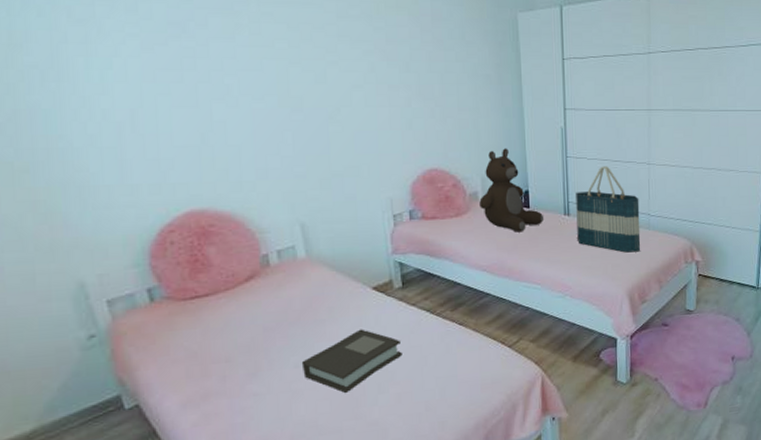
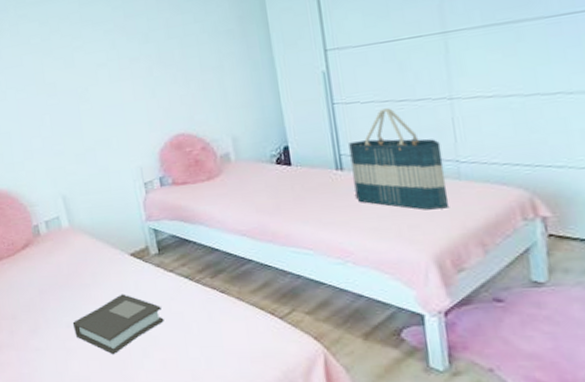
bear: present [479,148,543,233] -> none [232,103,310,193]

